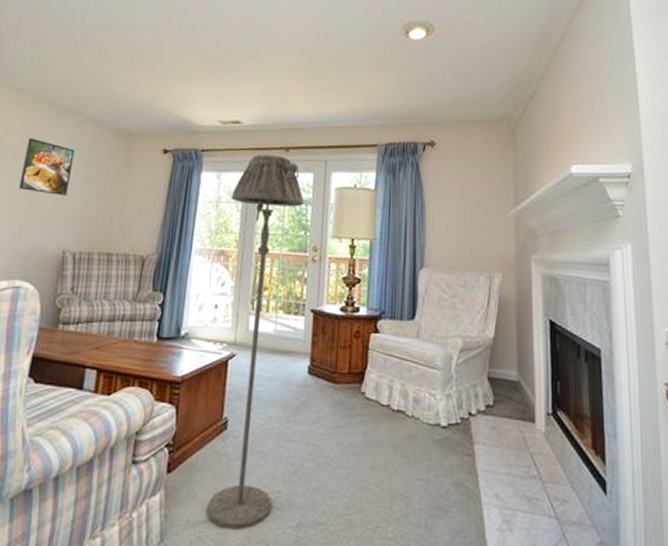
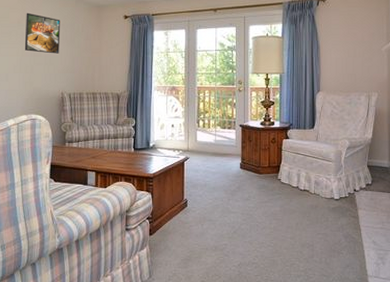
floor lamp: present [206,154,304,530] -> none [177,15,230,268]

